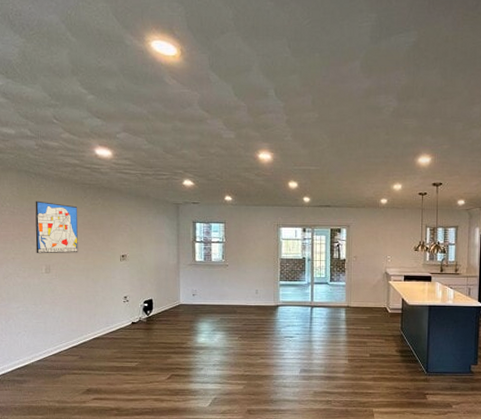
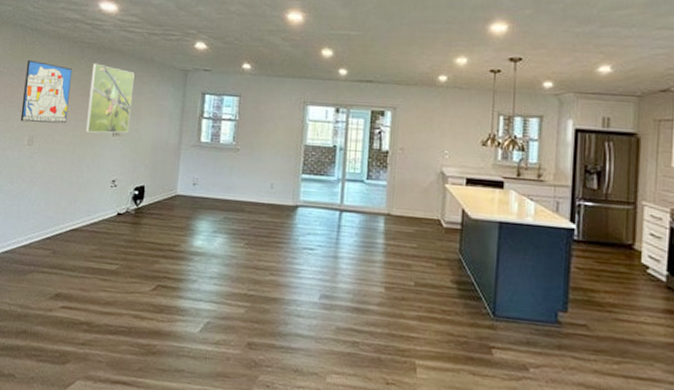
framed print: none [95,201,134,259] -> present [85,63,135,134]

